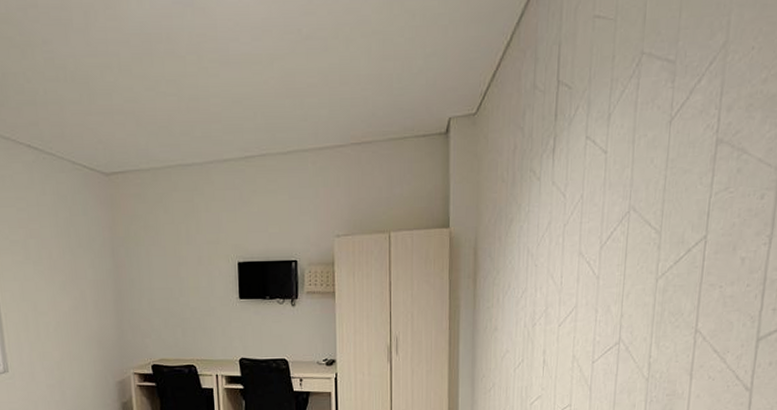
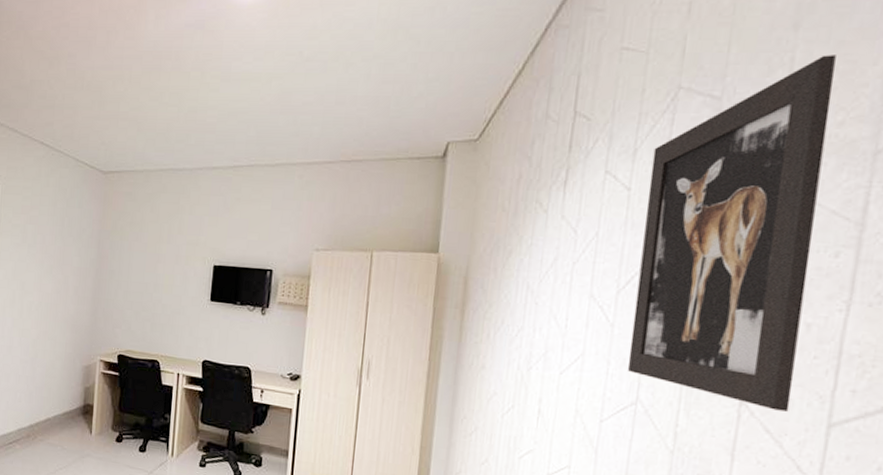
wall art: none [611,17,761,333] -> present [627,55,836,412]

